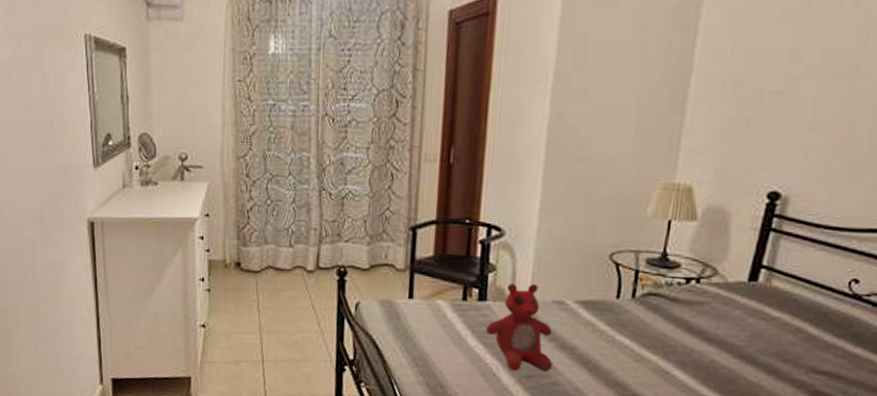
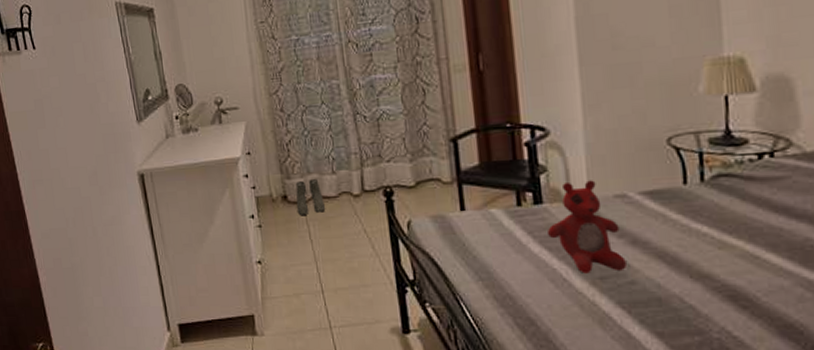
boots: none [248,249,277,284] -> present [295,179,325,215]

